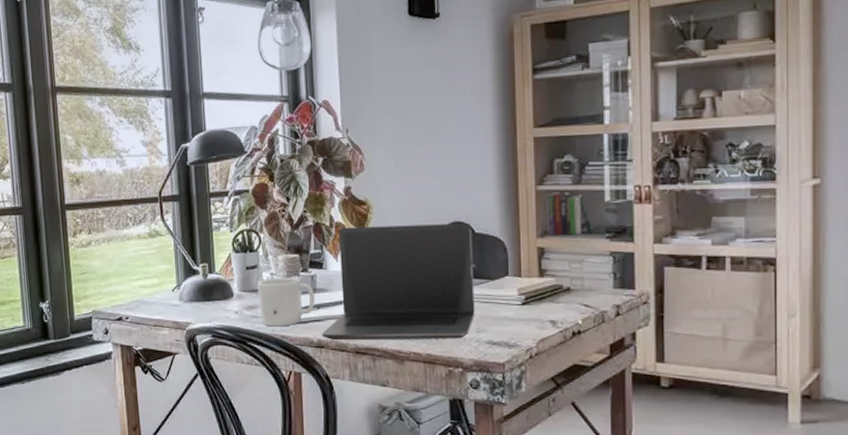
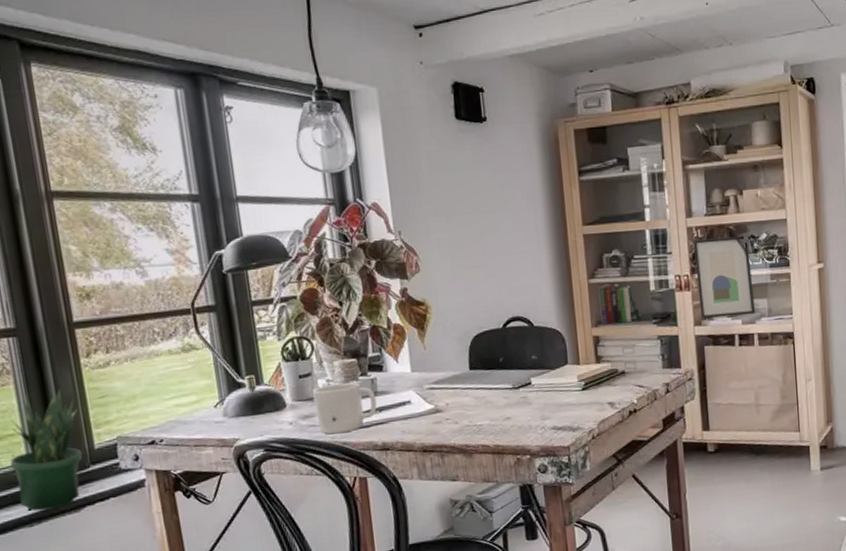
planter: none [11,264,65,370] -> present [9,390,83,512]
laptop computer: present [322,223,475,340] -> none [386,318,539,441]
picture frame: none [658,142,729,237] -> present [694,235,755,319]

